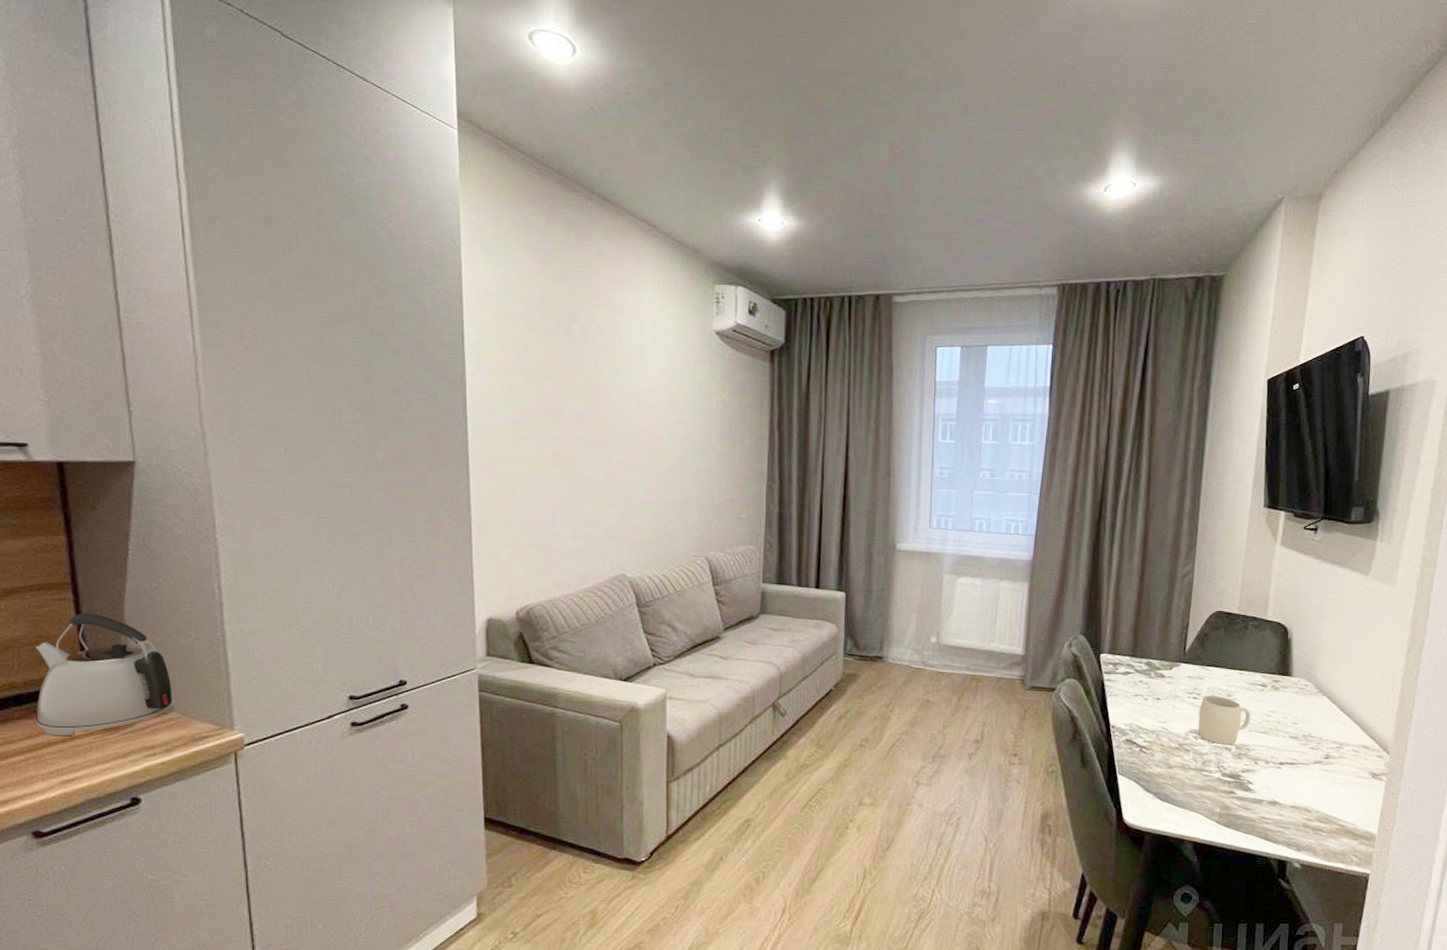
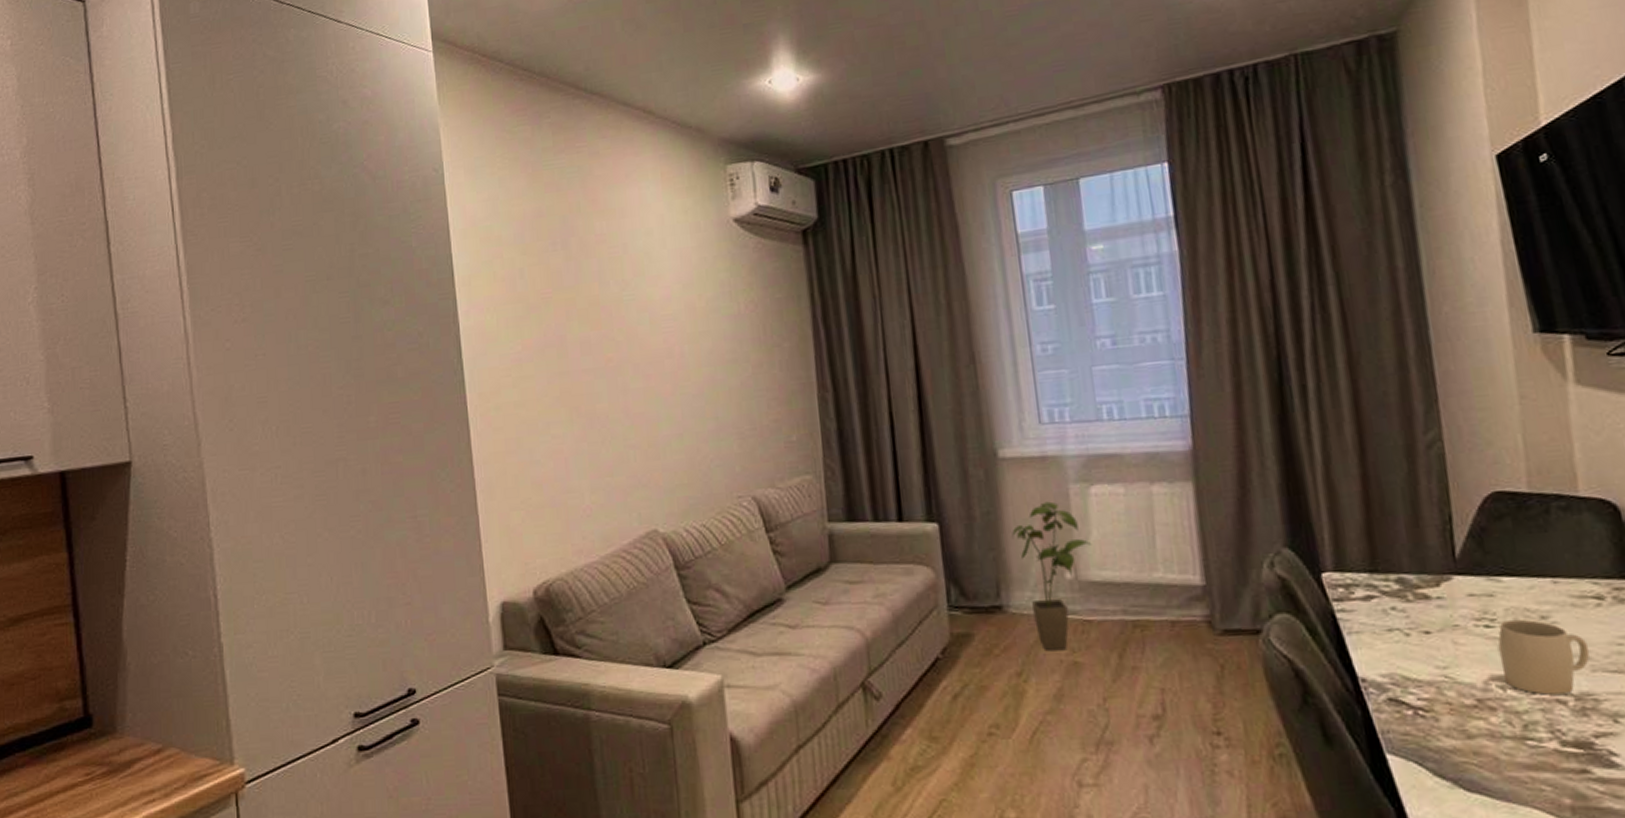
kettle: present [35,613,174,737] -> none [37,637,173,785]
house plant: none [897,585,952,692] -> present [1012,501,1091,651]

